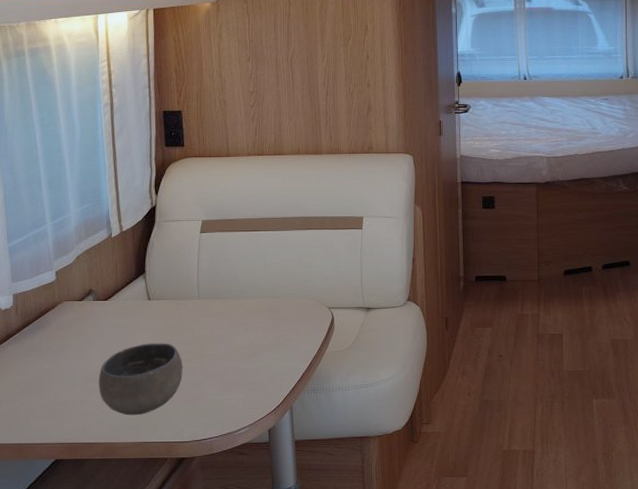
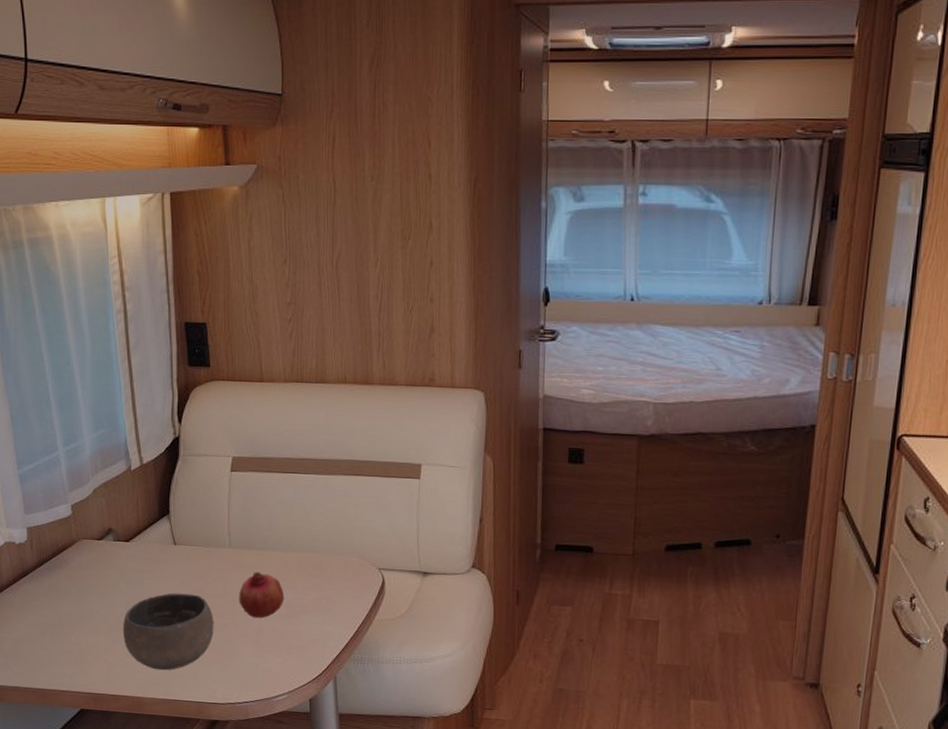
fruit: none [206,318,247,360] -> present [239,572,285,619]

